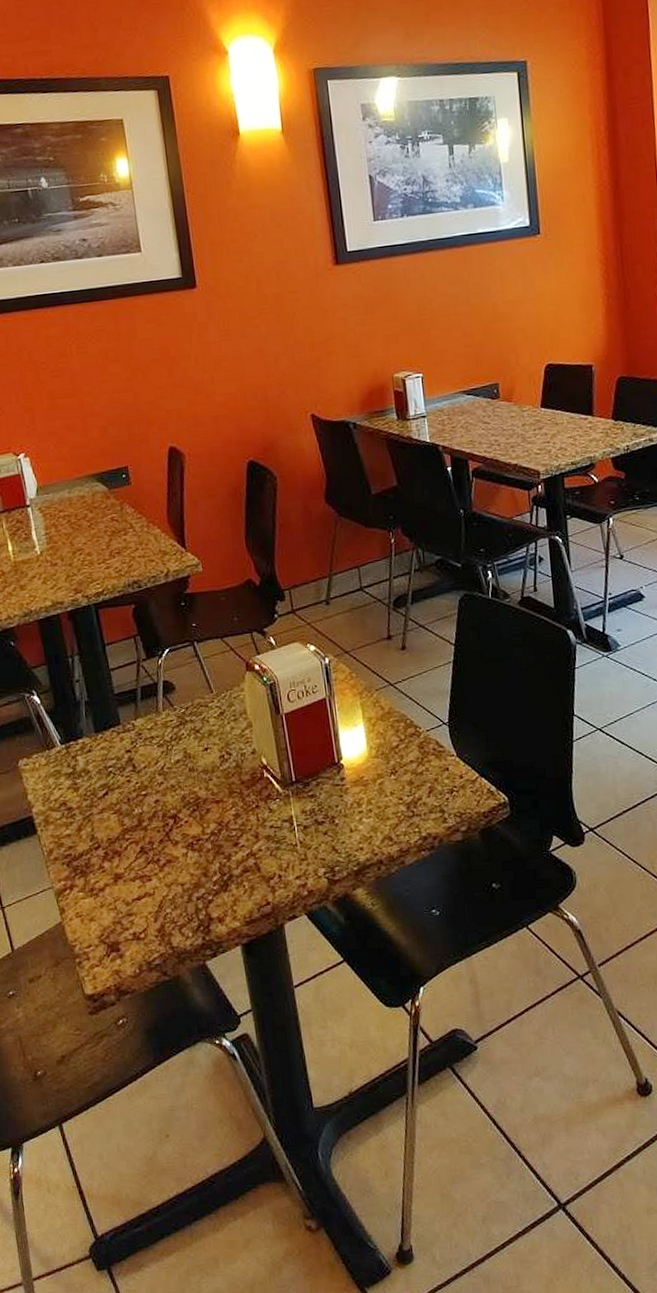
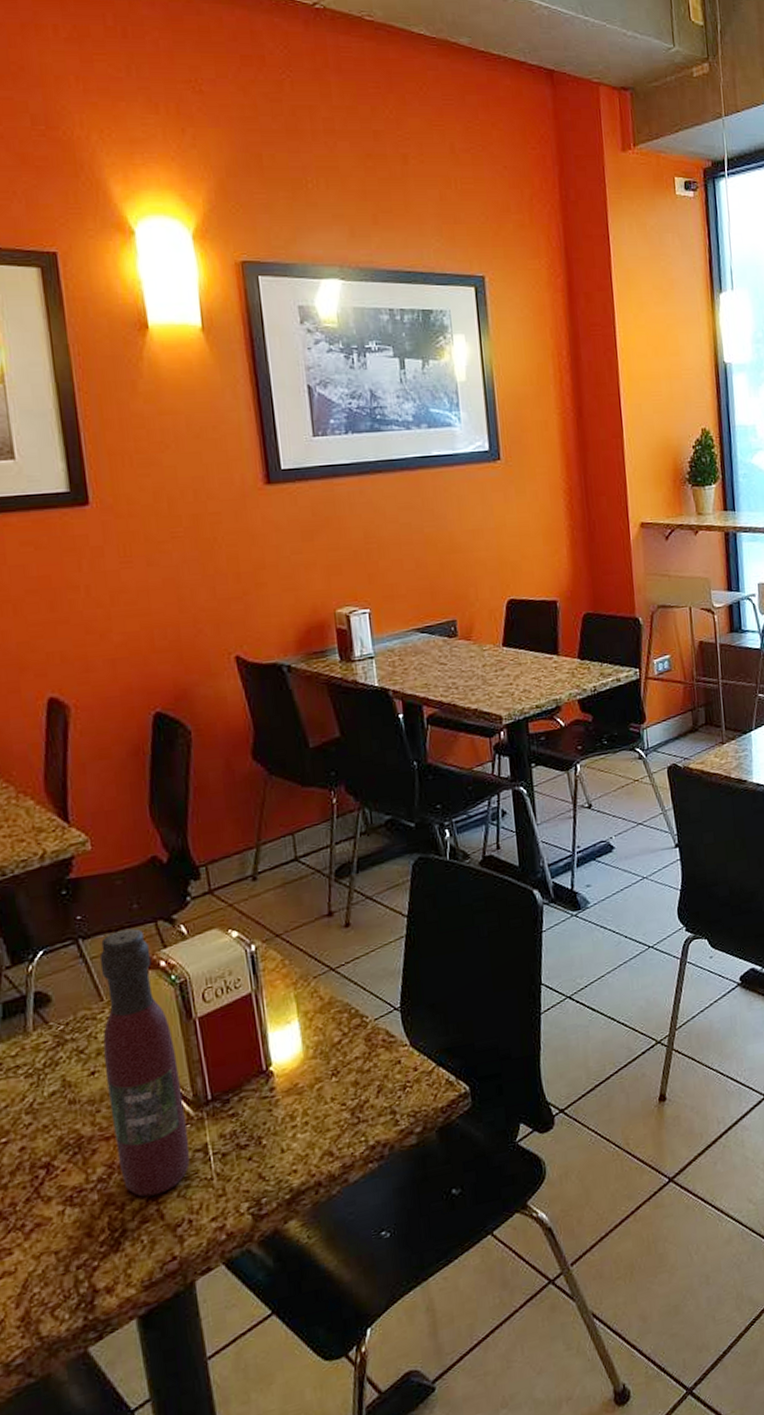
wine bottle: none [209,636,279,852] -> present [99,928,190,1198]

